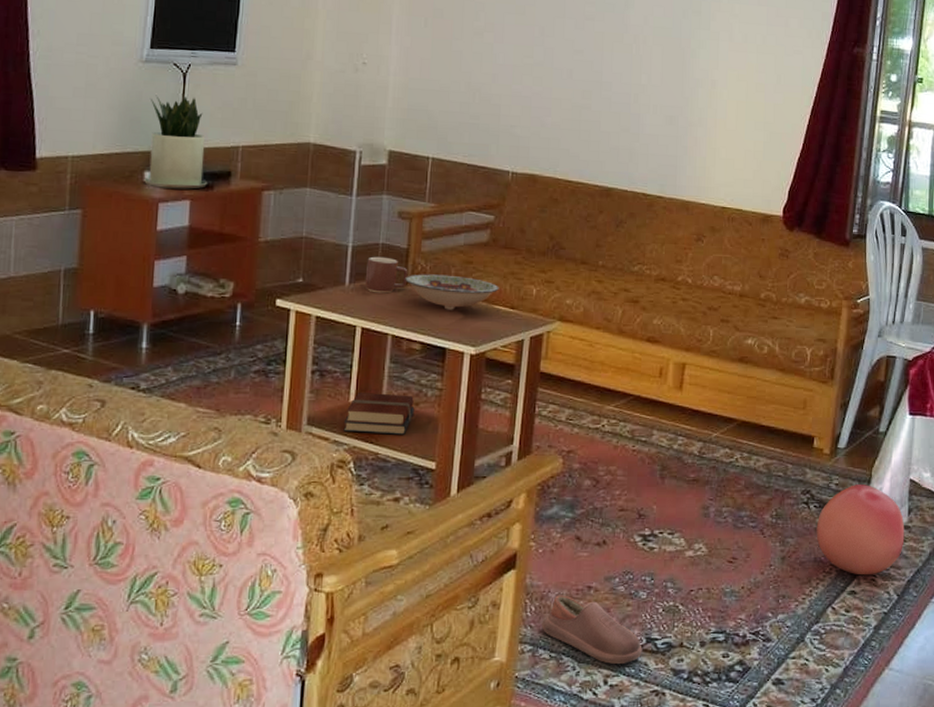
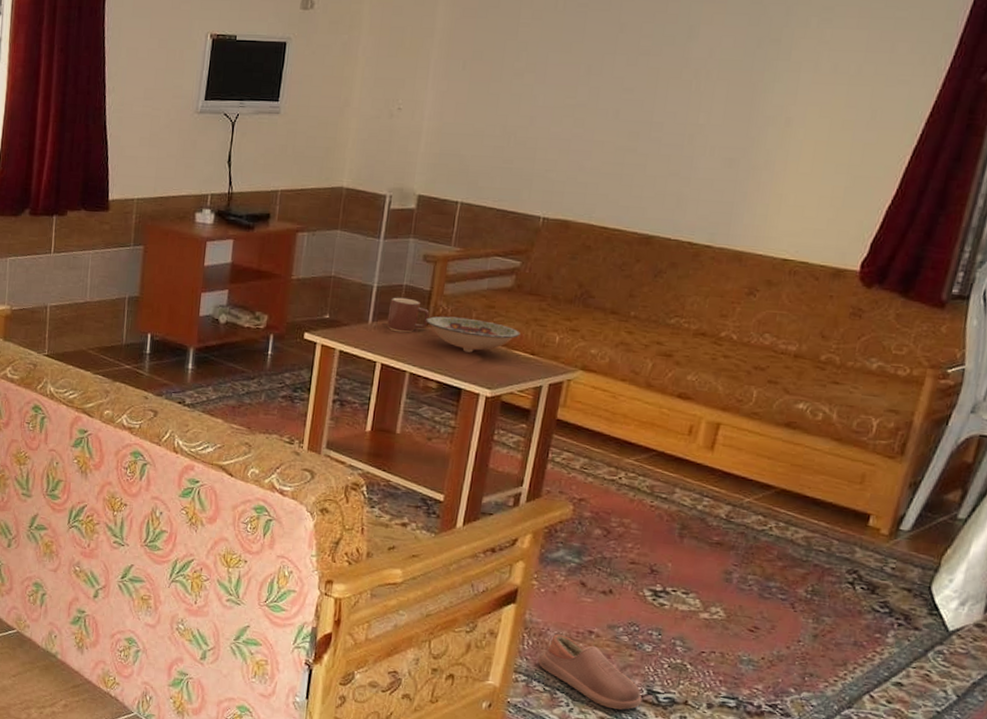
planter: present [143,95,208,190] -> none [194,143,250,230]
books: present [343,393,415,435] -> none [358,423,427,466]
ball: present [816,483,905,576] -> none [859,571,978,670]

